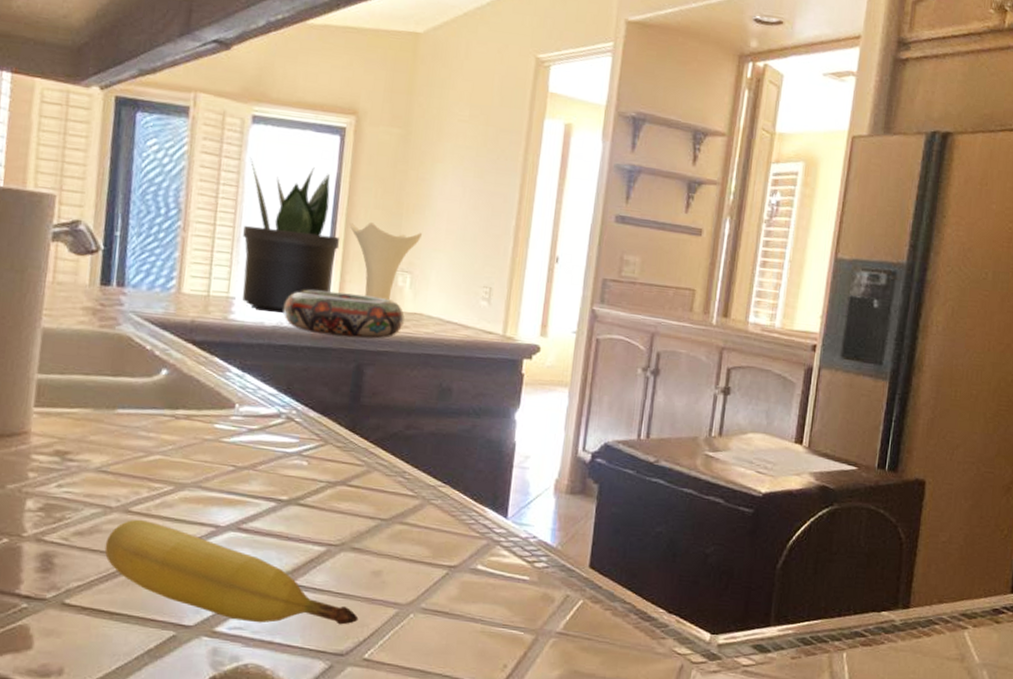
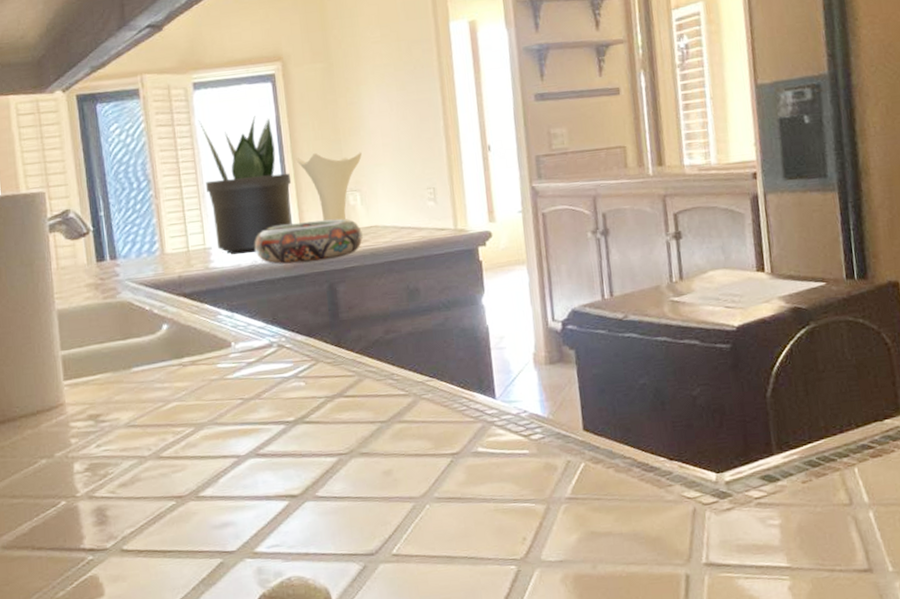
fruit: present [104,519,359,625] -> none [146,462,380,539]

